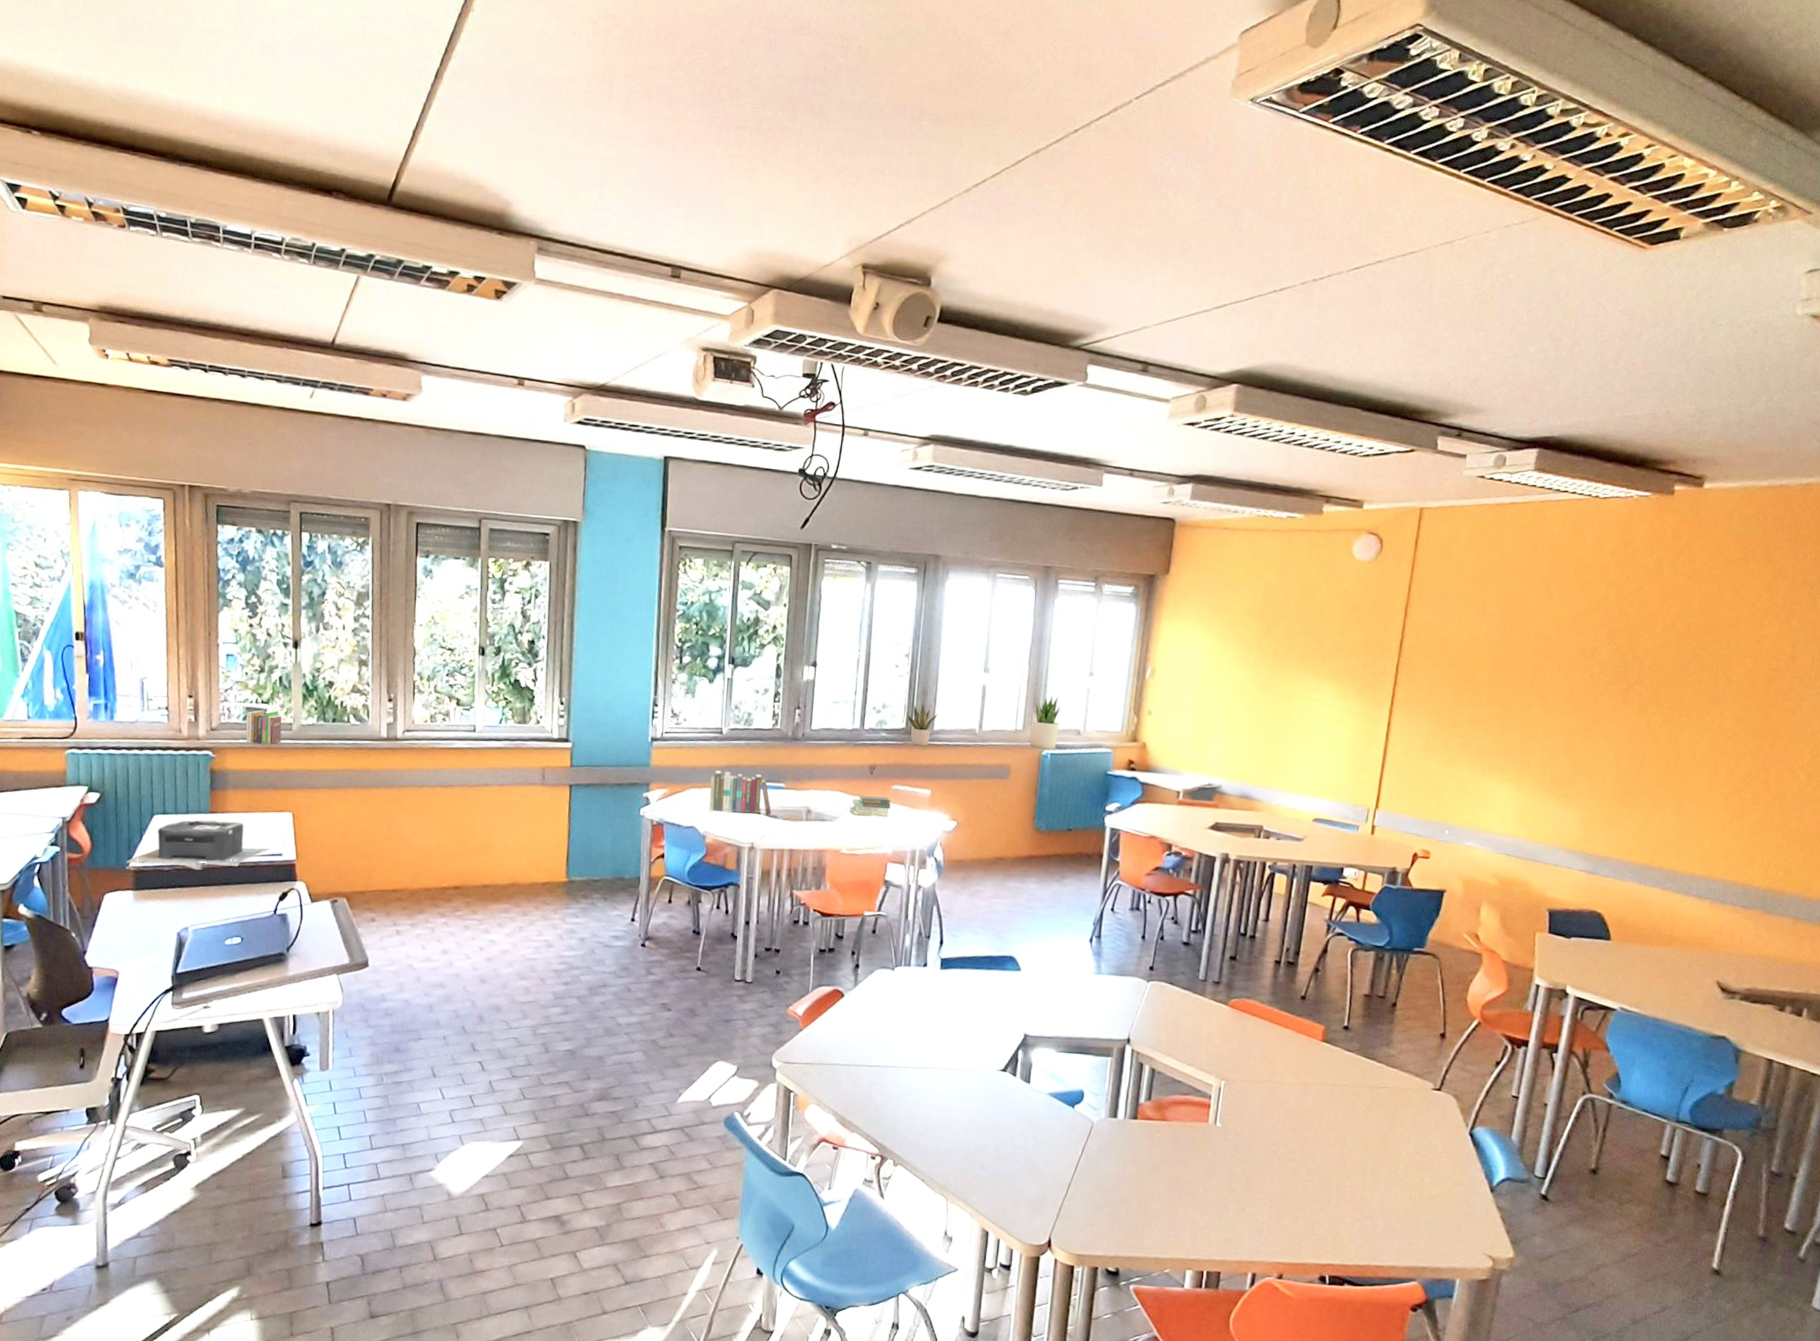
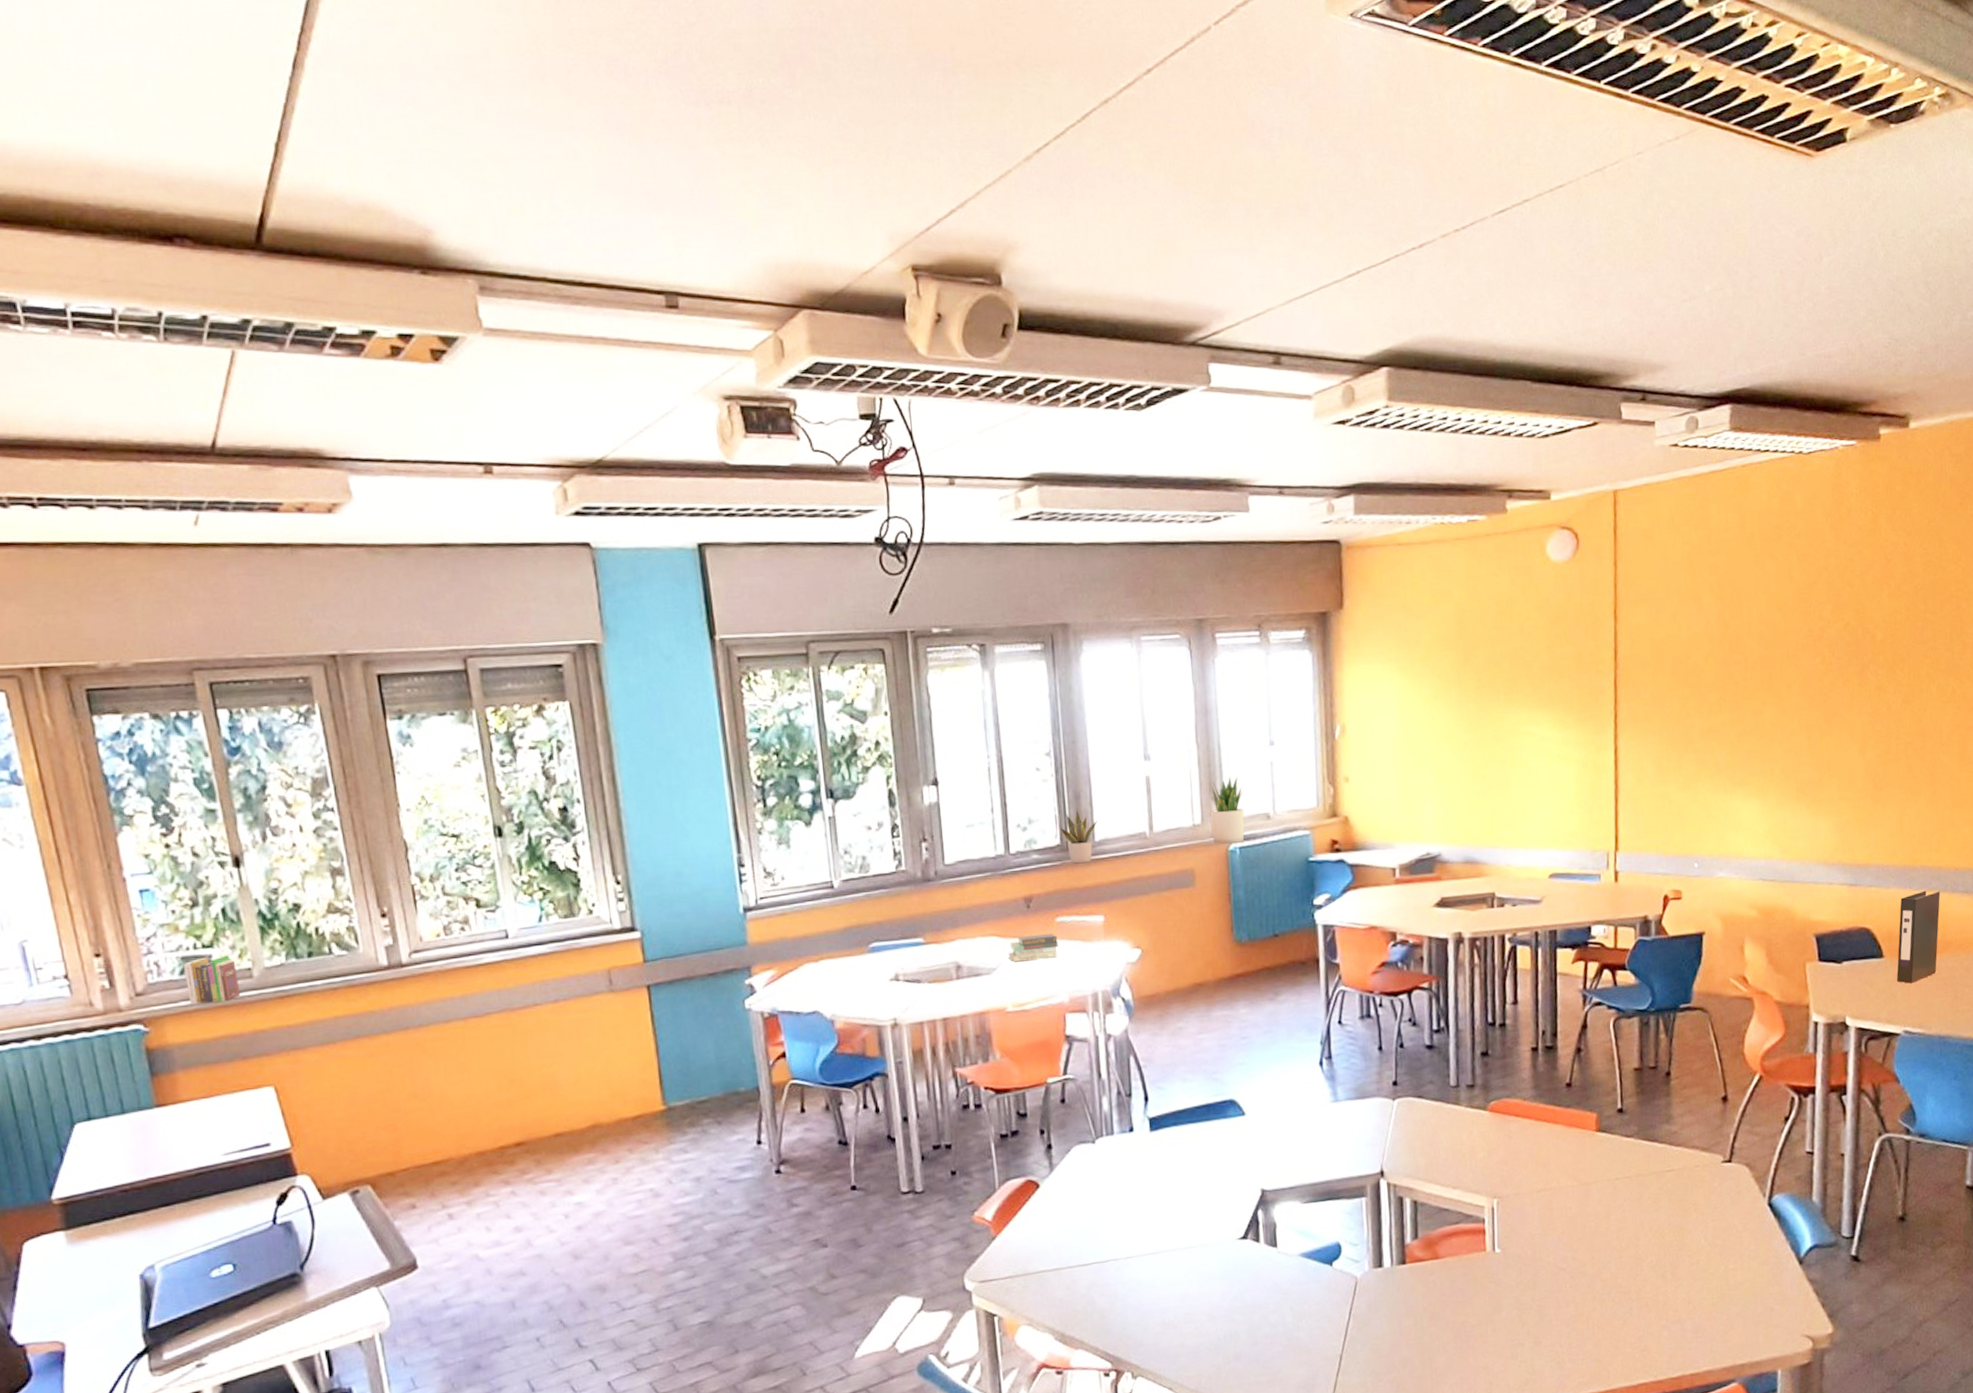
printer: present [126,820,270,871] -> none [47,1111,252,1204]
books: present [709,770,772,815] -> none [828,930,913,989]
binder: none [1620,888,1674,967] -> present [1897,890,1941,984]

